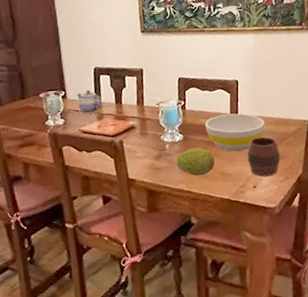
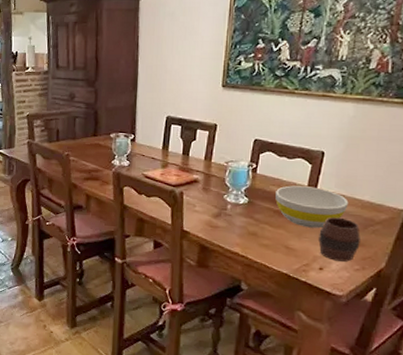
teapot: present [77,89,102,114] -> none [145,137,169,160]
fruit: present [175,147,215,176] -> none [235,214,279,244]

